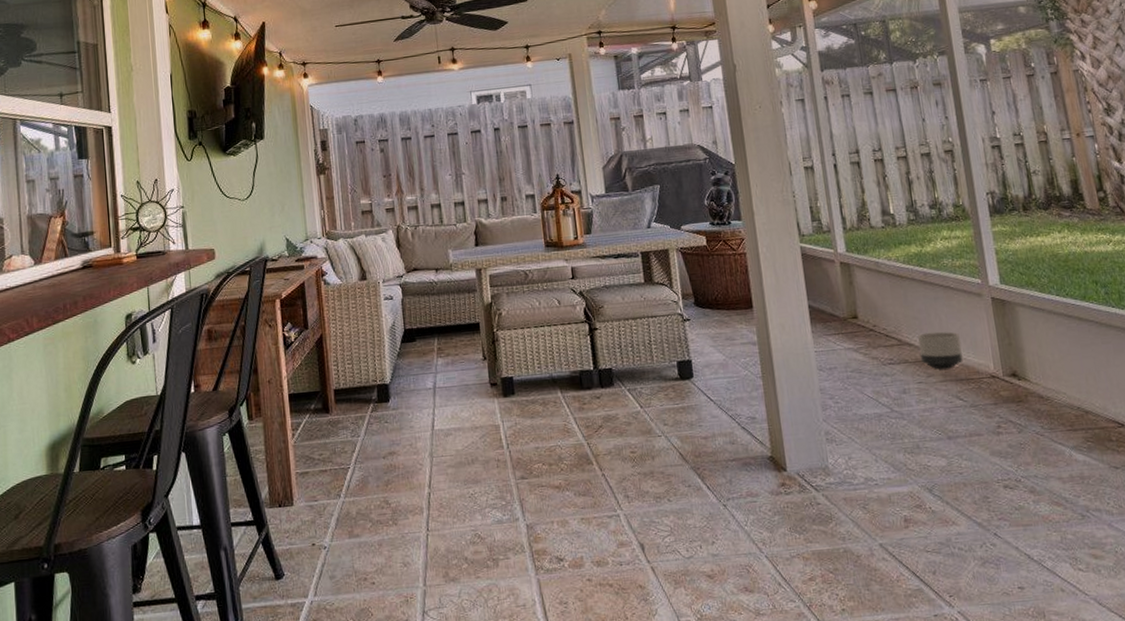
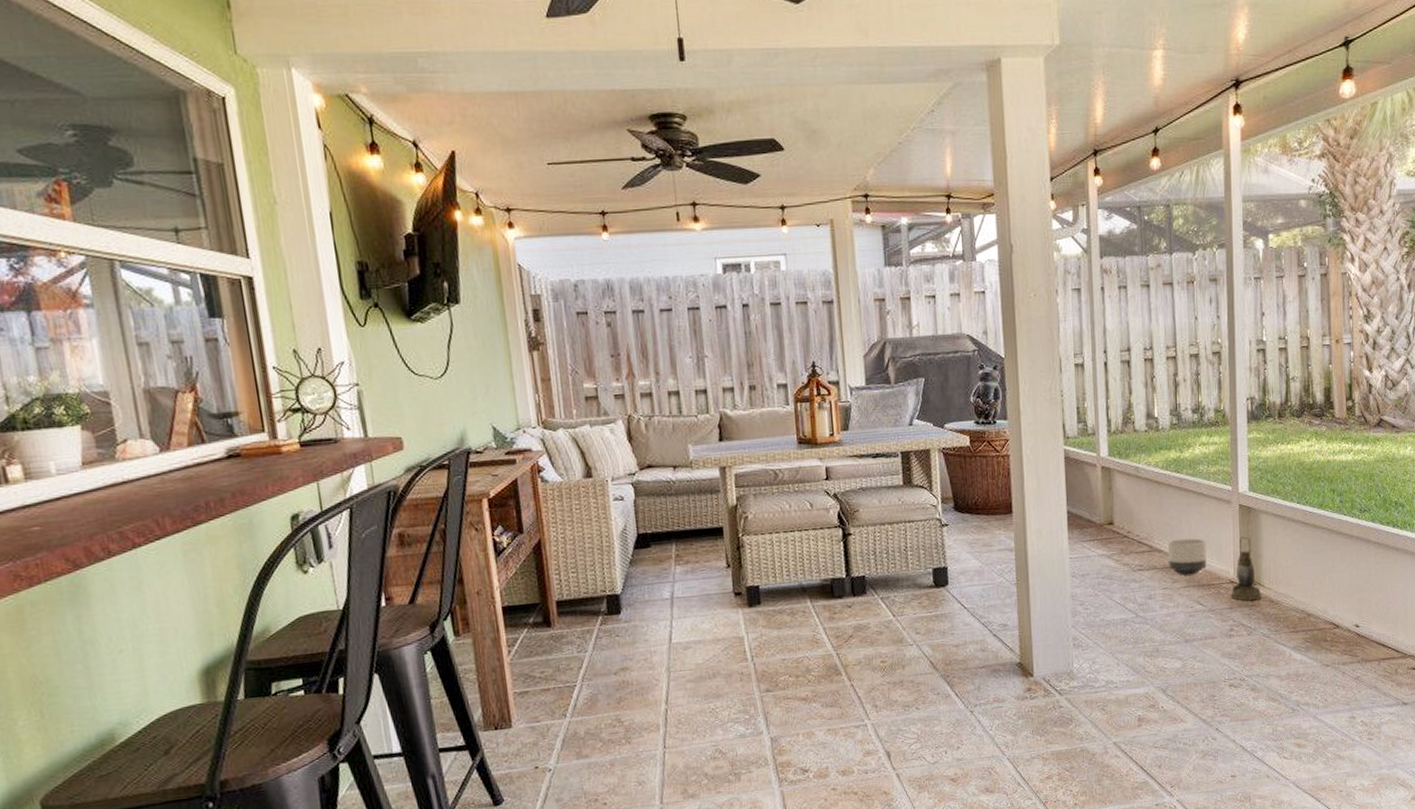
lantern: none [993,329,1030,396] -> present [1230,536,1262,601]

